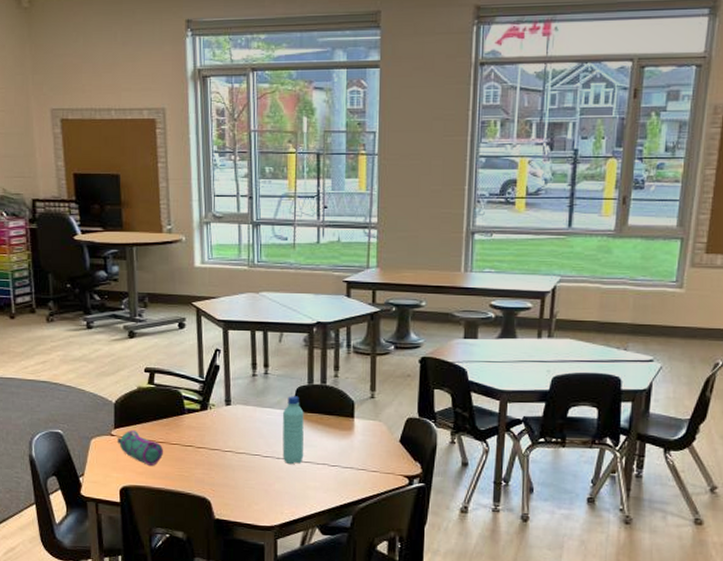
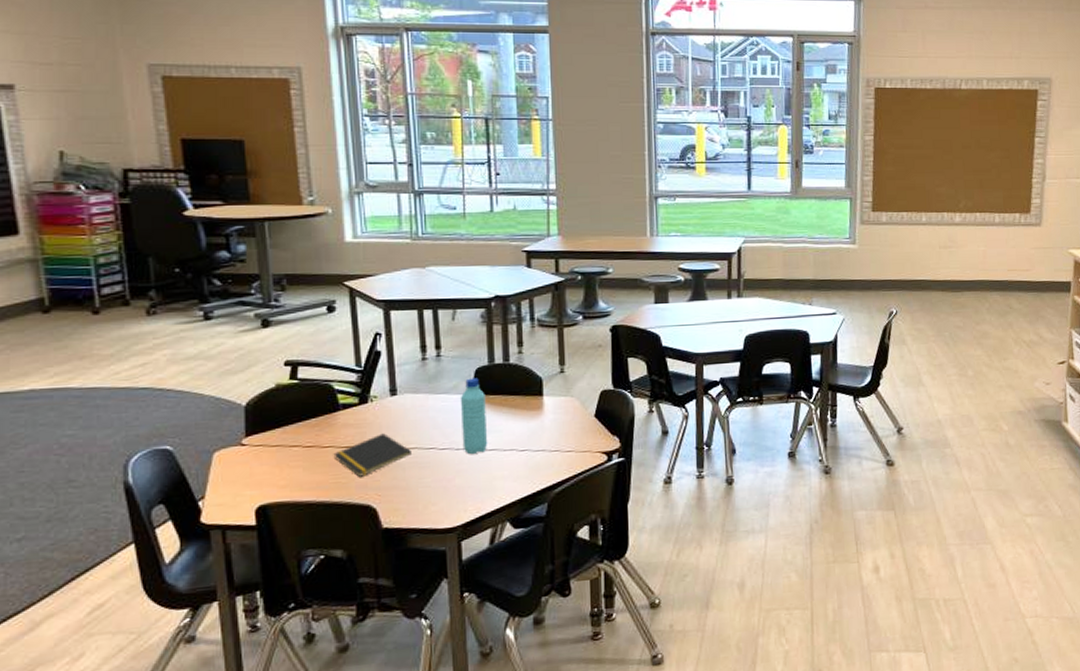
pencil case: present [117,429,164,466] -> none [249,435,314,476]
notepad: none [179,437,240,473] -> present [333,433,411,477]

